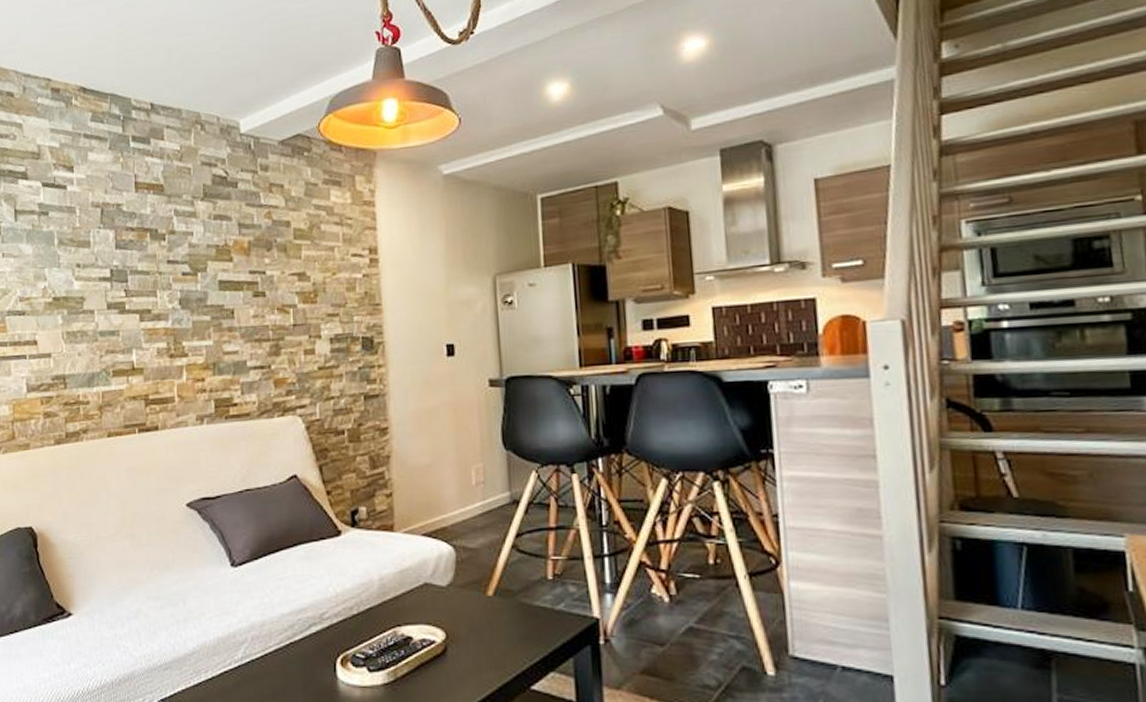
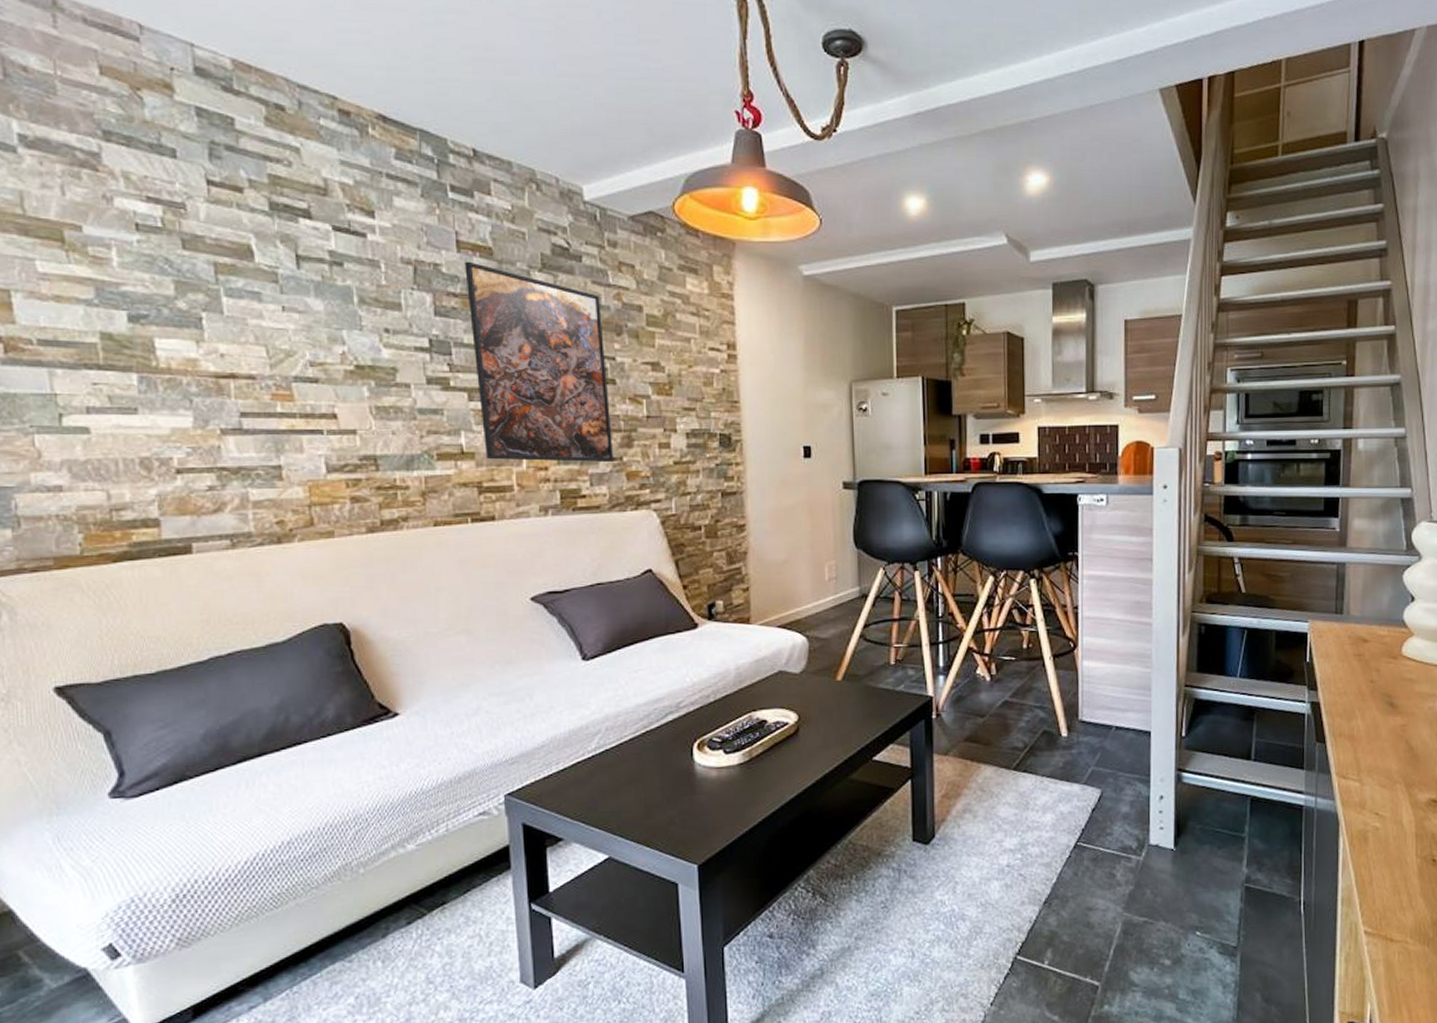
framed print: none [141,198,264,374] -> present [464,261,615,463]

